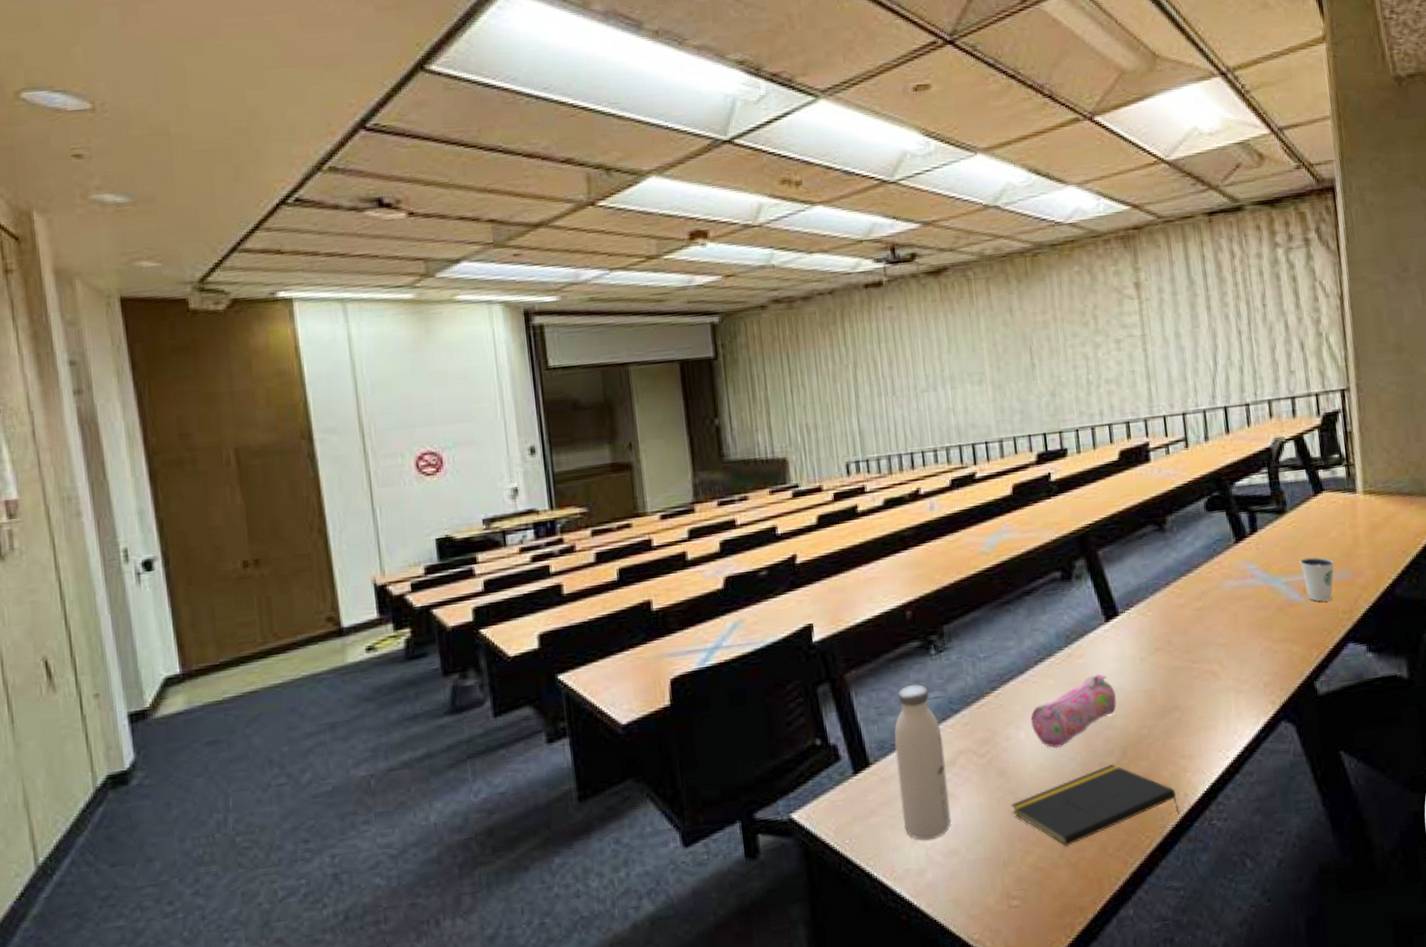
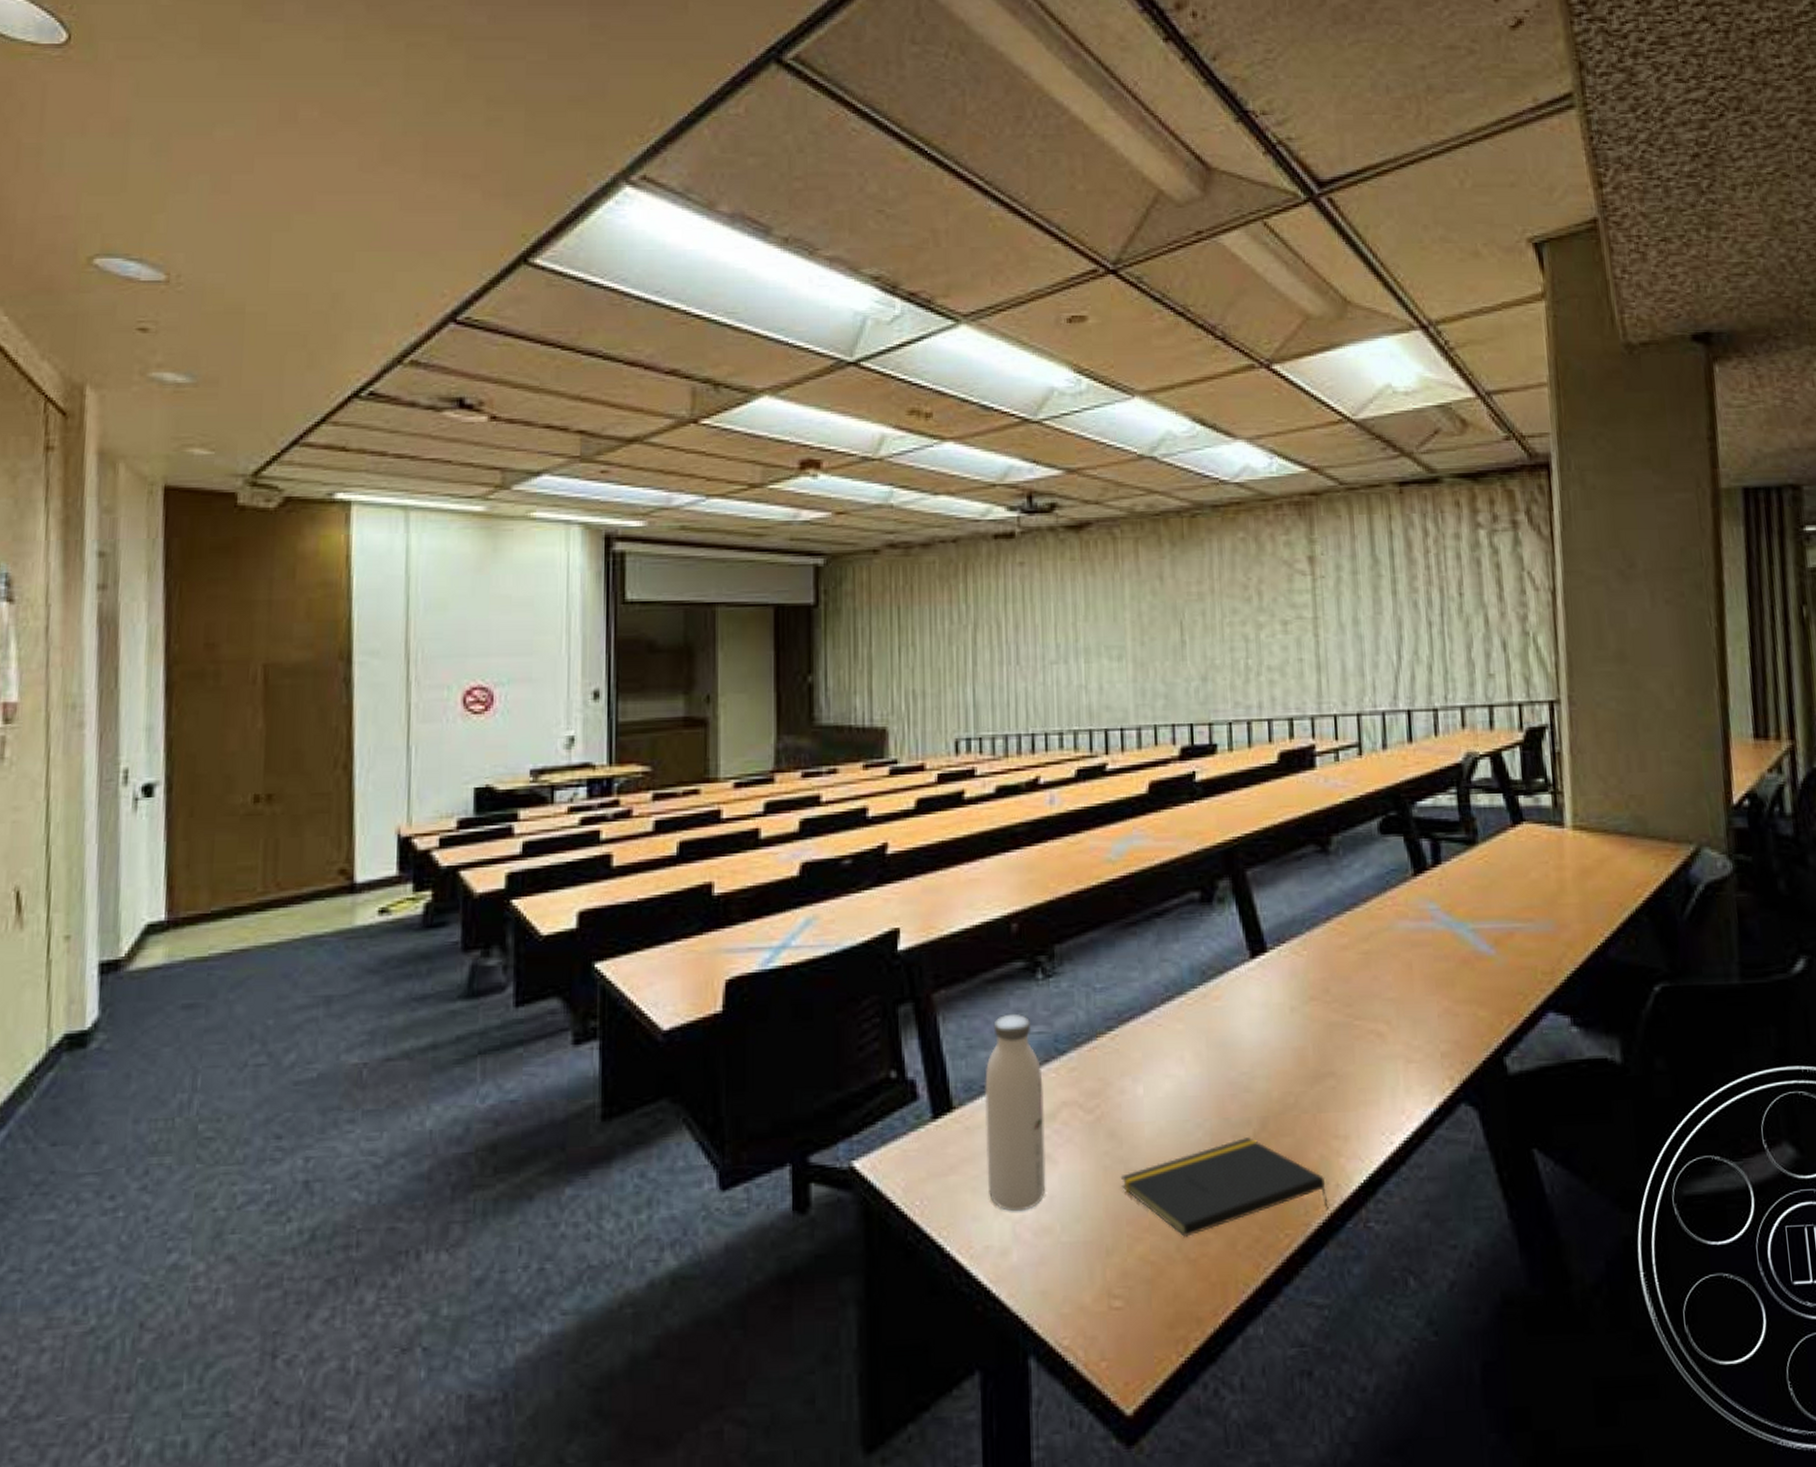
pencil case: present [1030,674,1117,749] -> none [1151,1022,1259,1111]
dixie cup: present [1300,557,1335,602] -> none [1491,901,1535,958]

